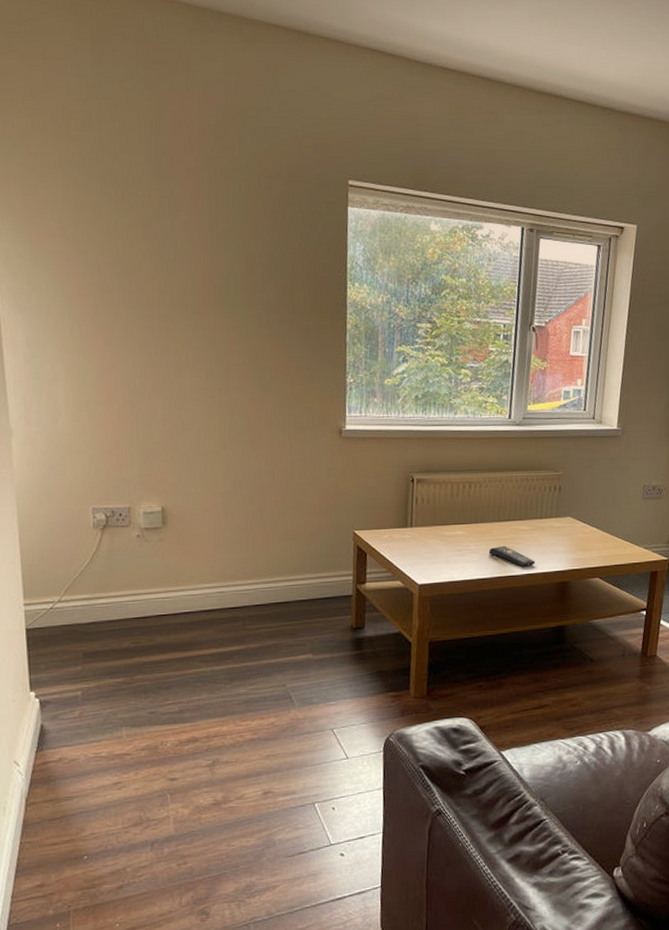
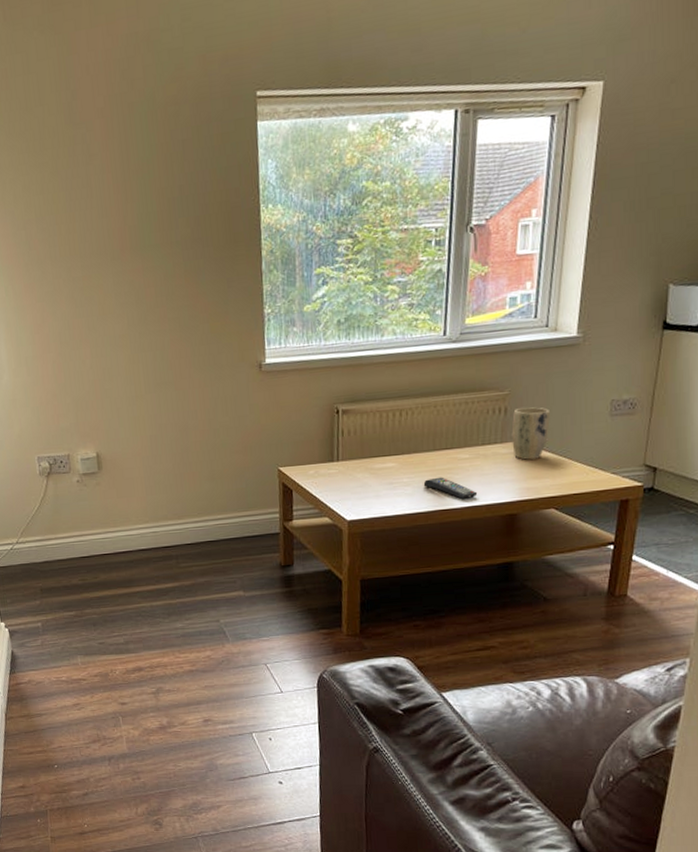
plant pot: none [564,487,596,534] -> present [511,407,550,460]

